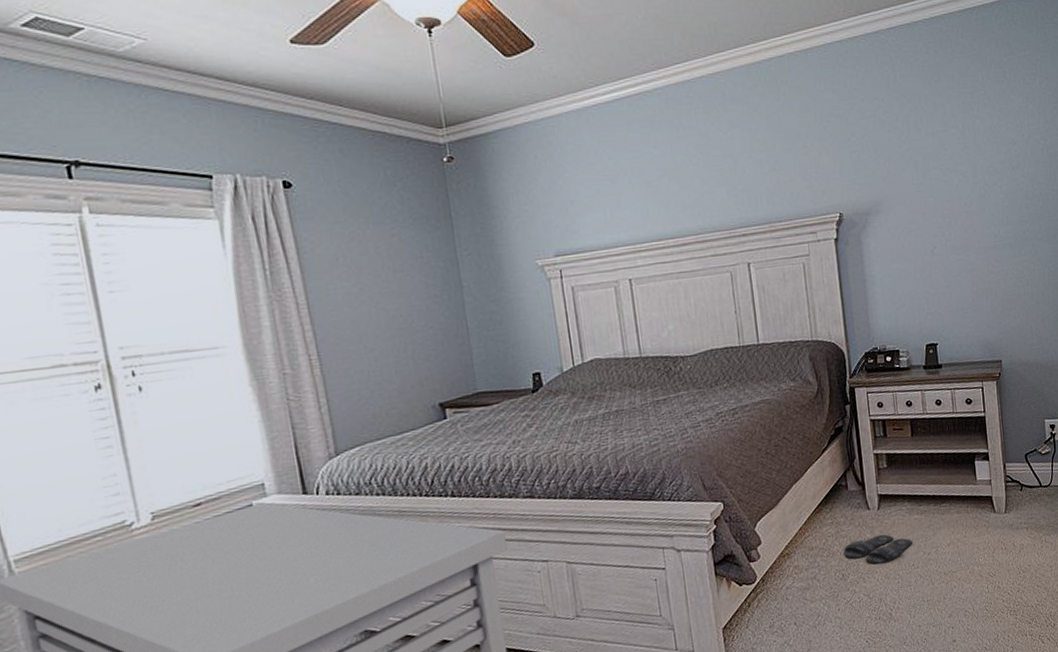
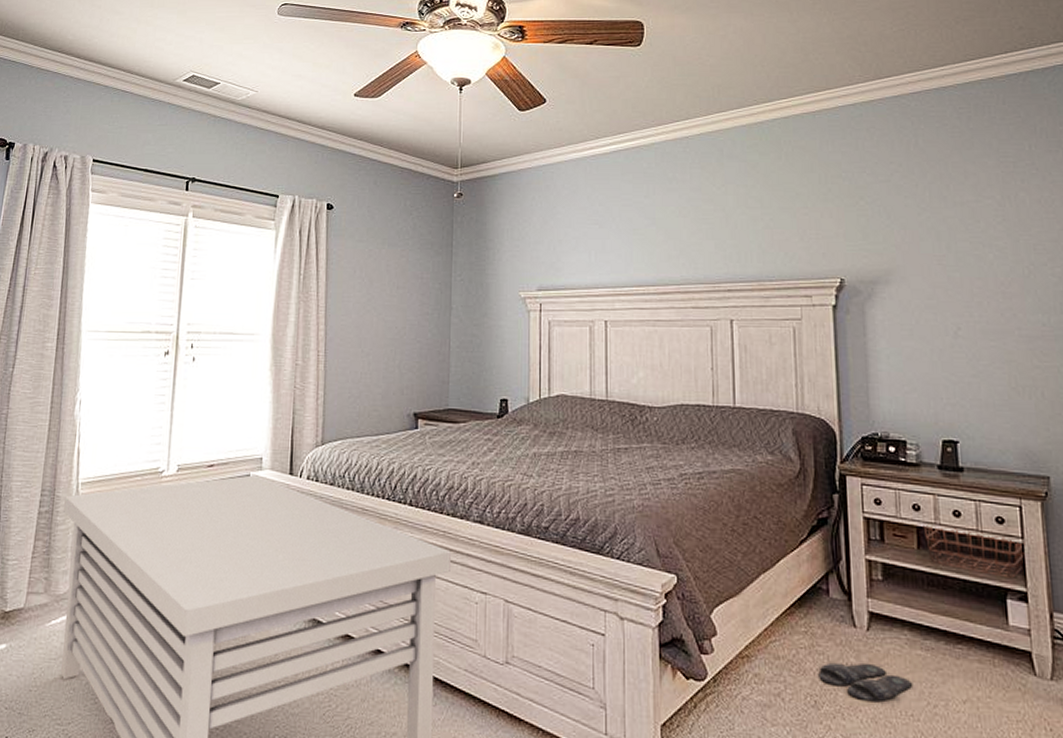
basket: none [914,413,987,446] -> present [923,523,1025,578]

